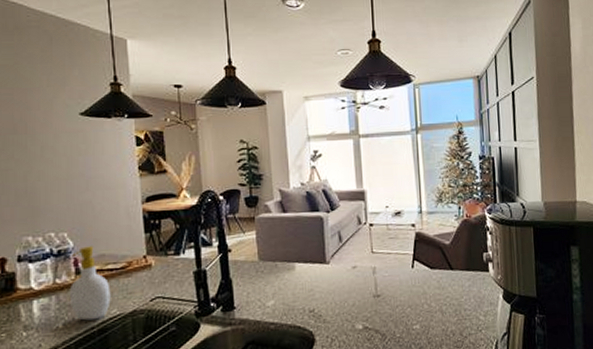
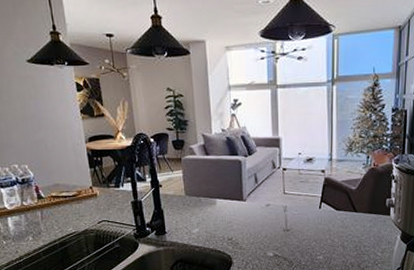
soap bottle: present [69,246,111,321] -> none [33,177,67,235]

